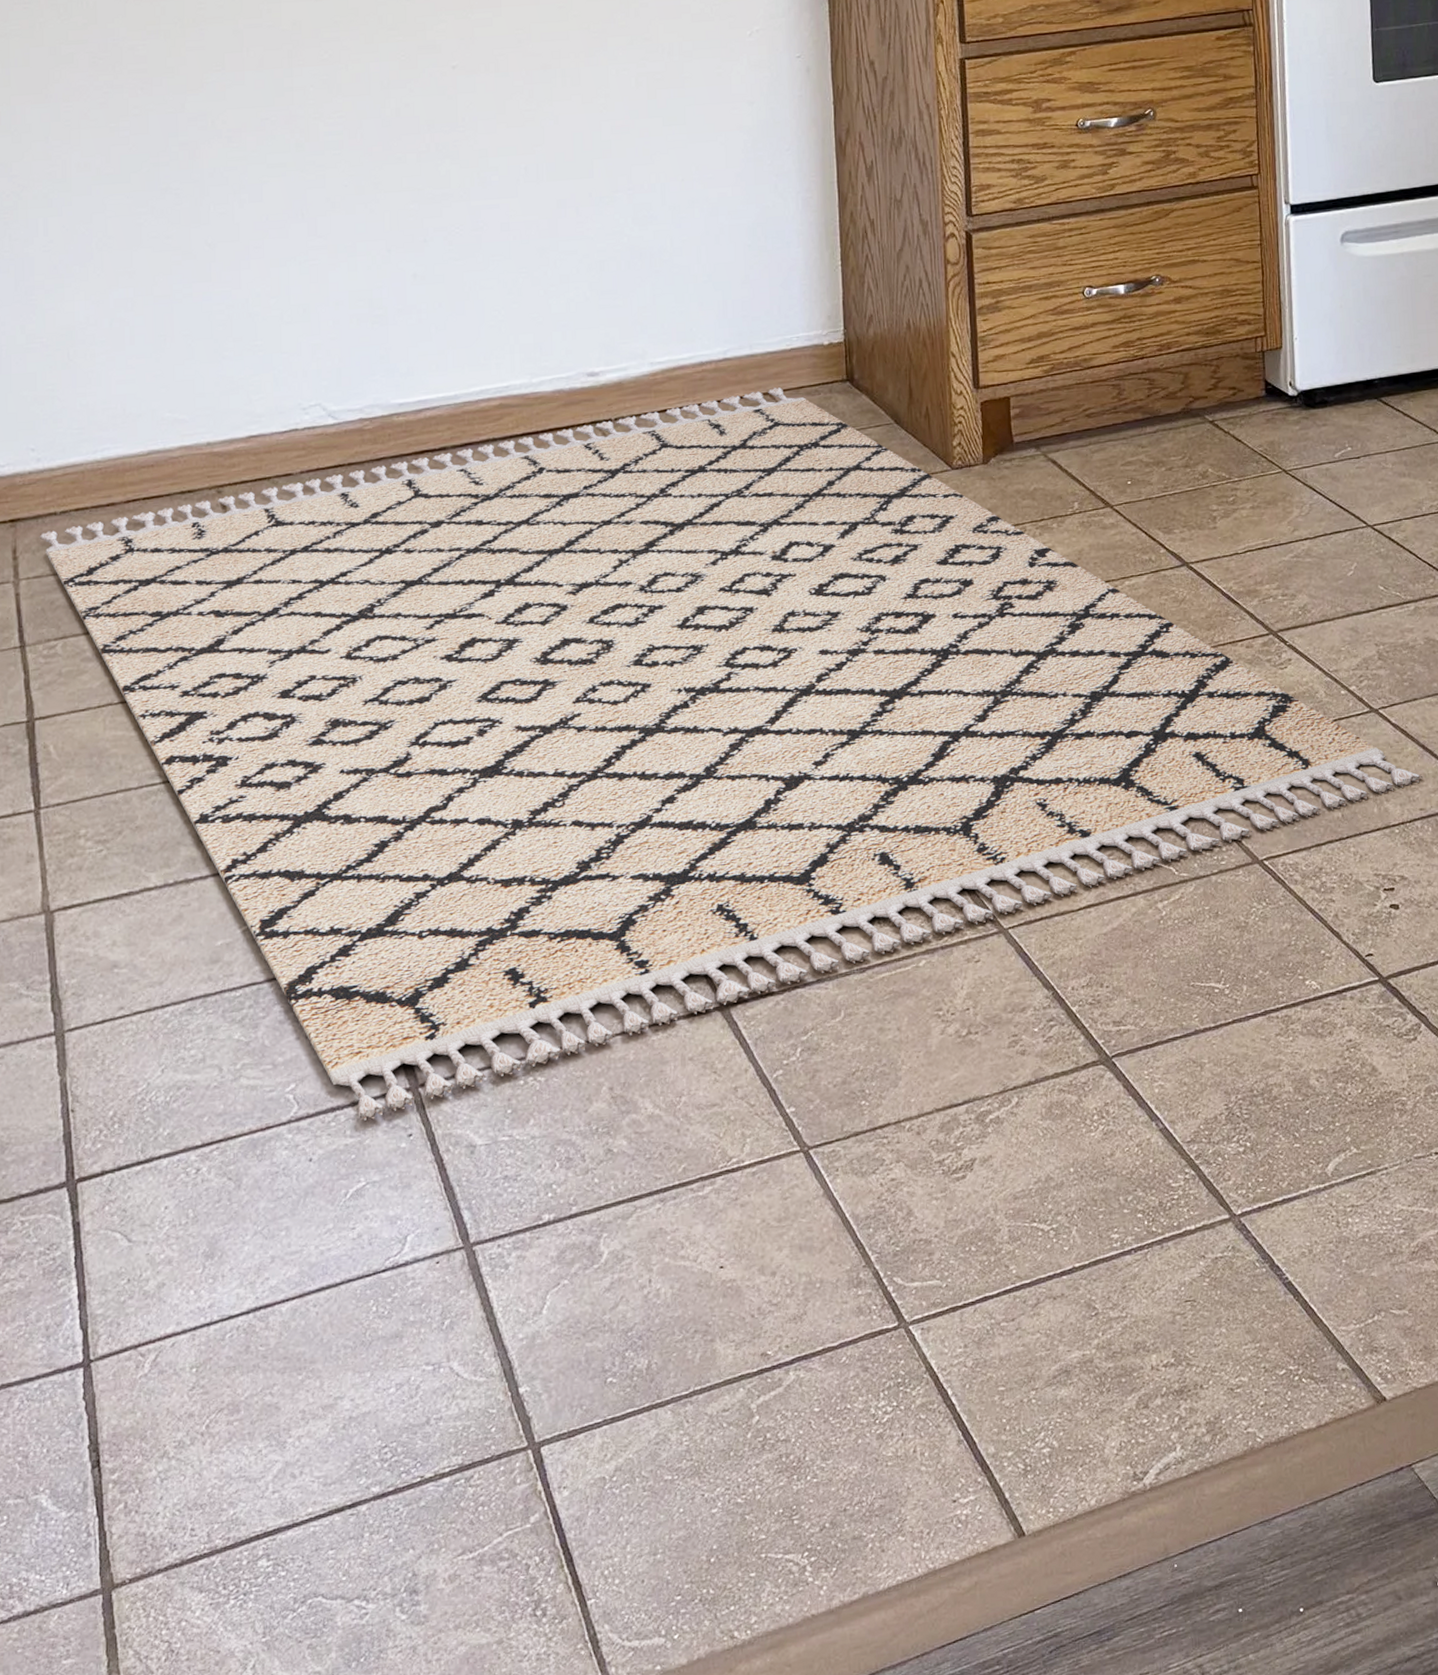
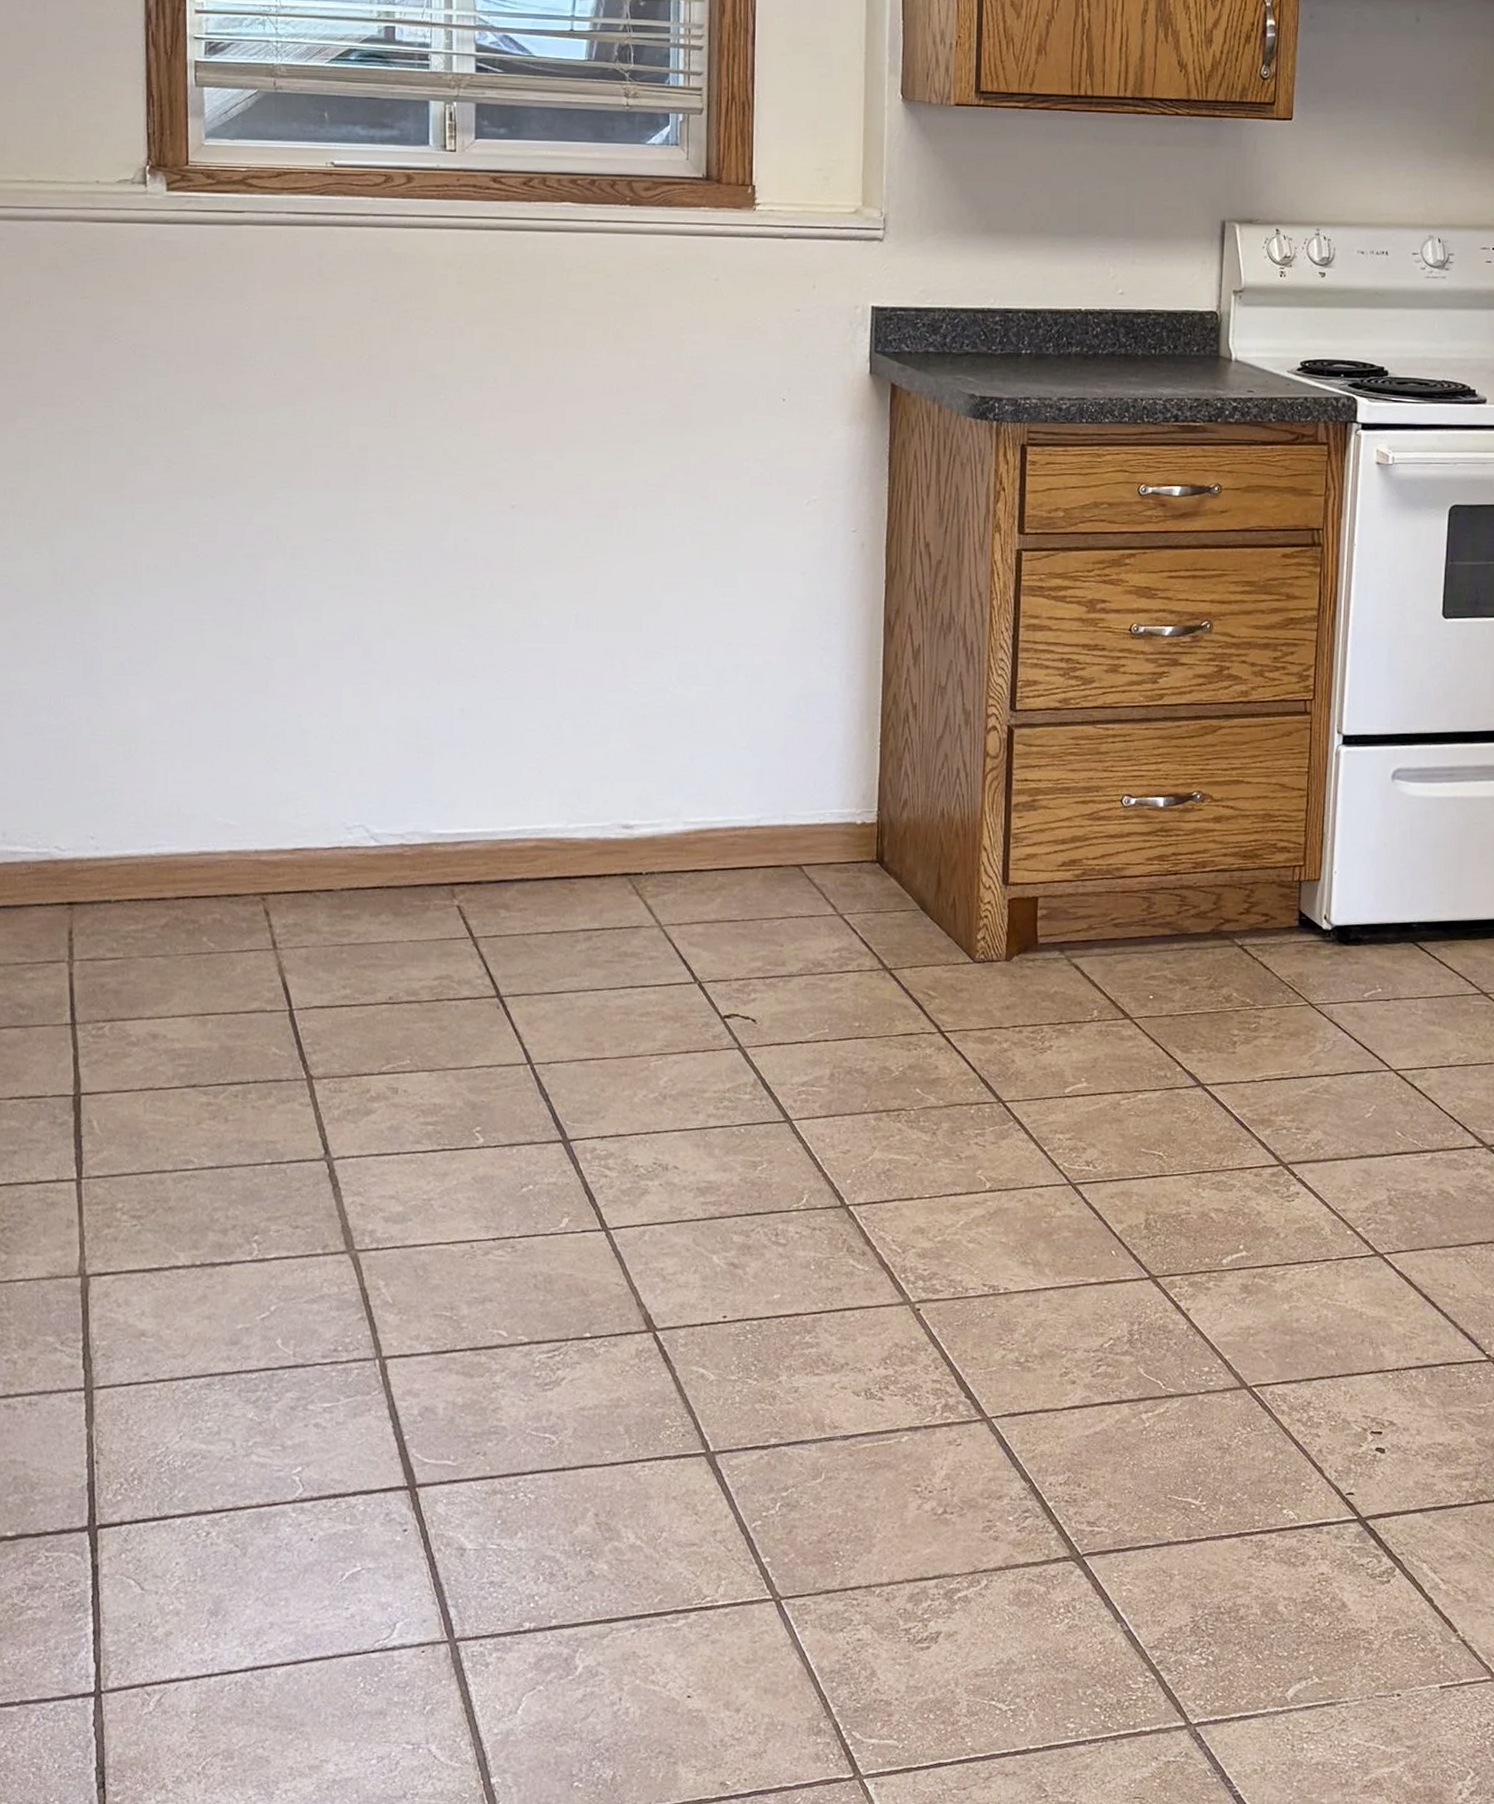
rug: present [39,387,1423,1120] -> none [94,861,1423,1511]

